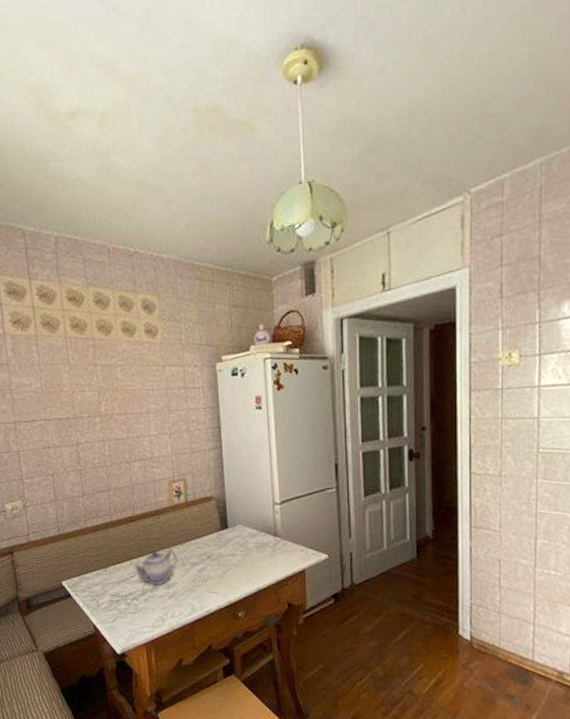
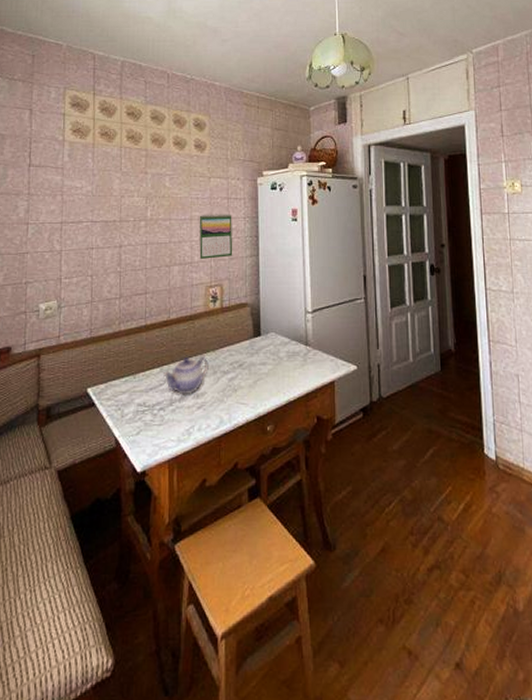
calendar: none [156,405,195,455] -> present [199,214,233,260]

